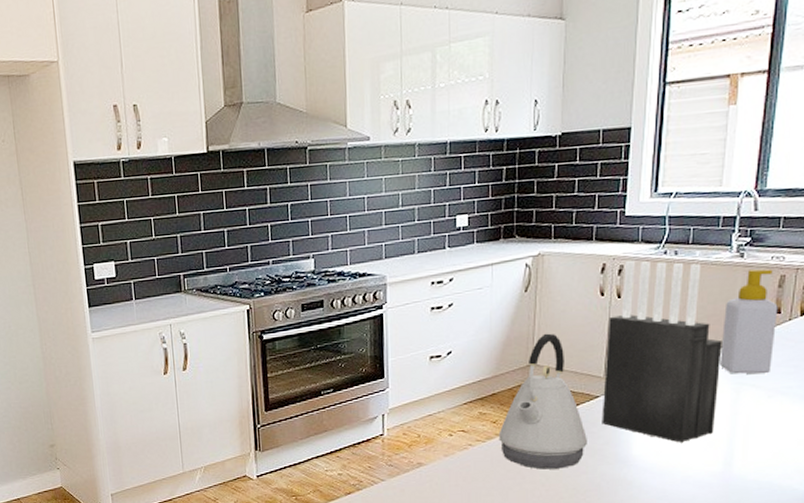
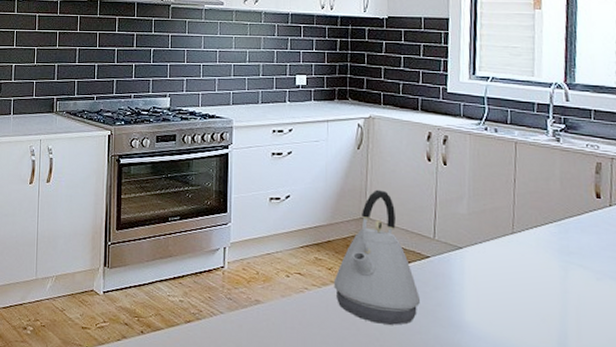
knife block: present [602,260,722,443] -> none [433,131,547,315]
soap bottle: present [720,269,778,375] -> none [545,154,598,256]

